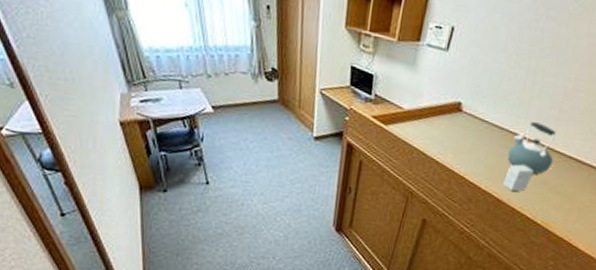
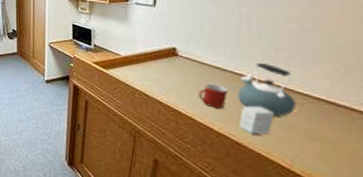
mug: none [473,142,501,168] -> present [199,83,228,109]

